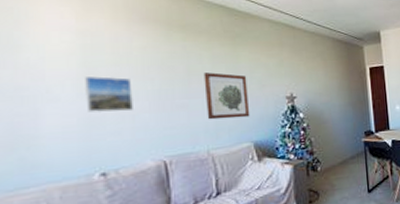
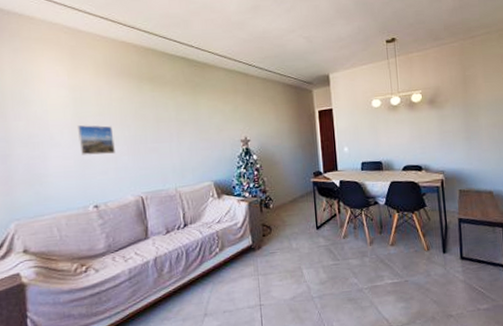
wall art: present [203,72,250,120] -> none [170,119,210,162]

